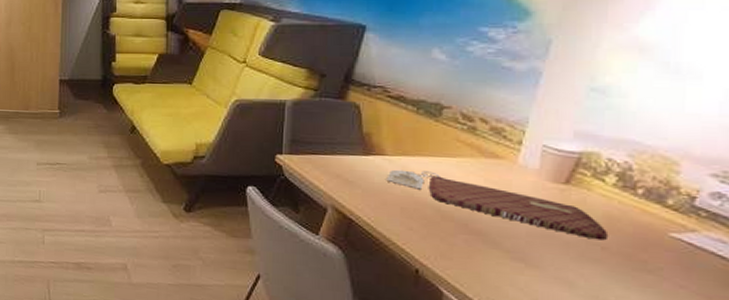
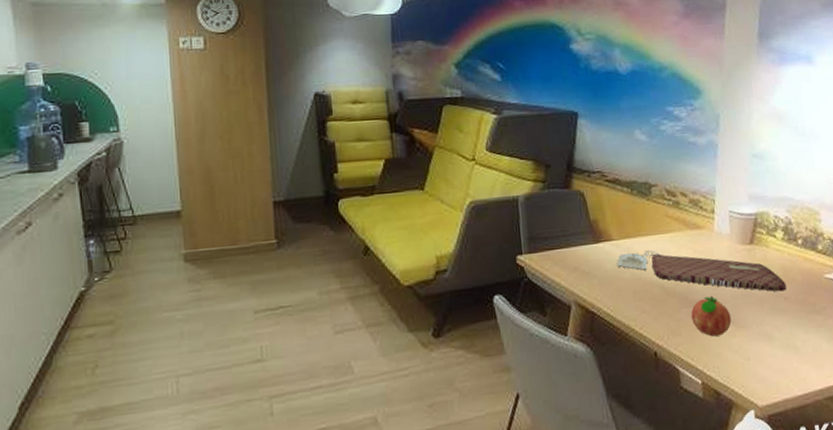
fruit: none [468,228,521,270] -> present [690,295,732,337]

